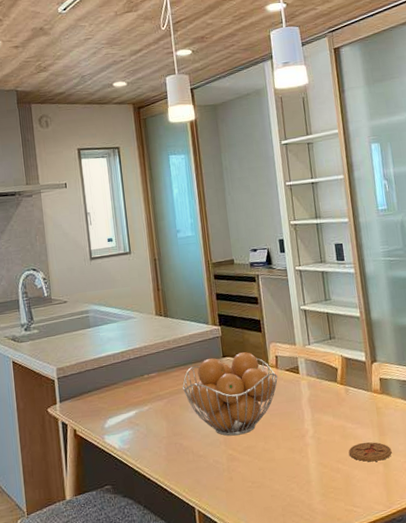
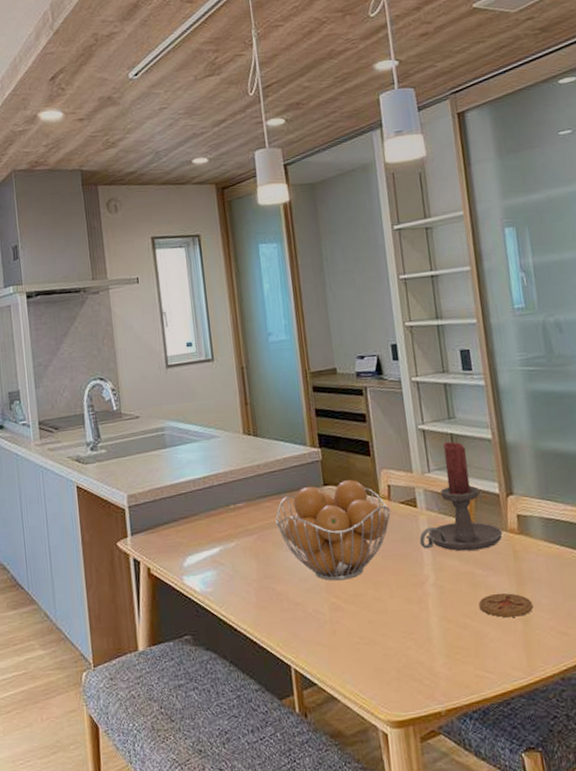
candle holder: none [301,319,368,409] -> present [419,442,503,552]

